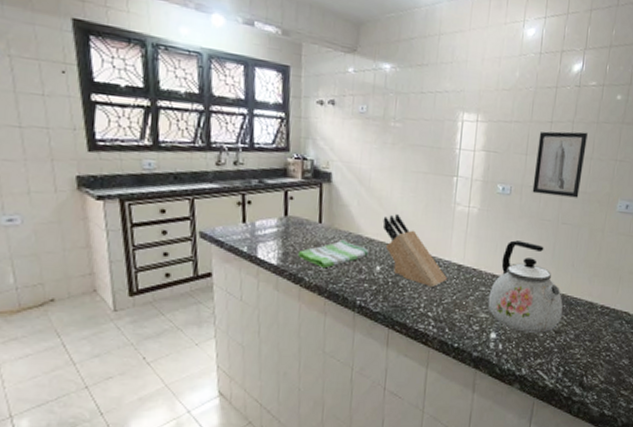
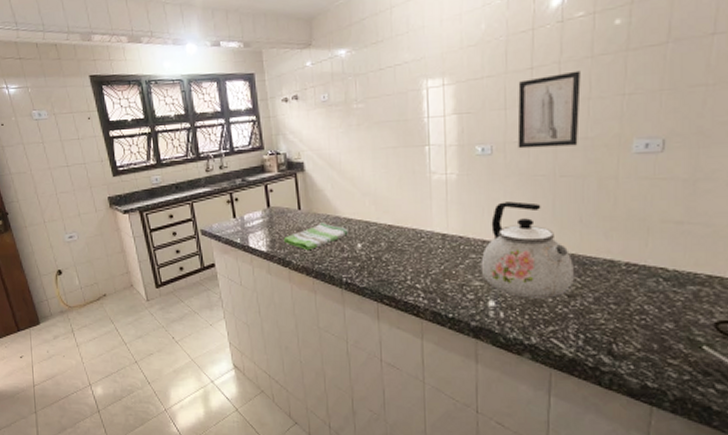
knife block: present [383,214,447,287] -> none [358,192,432,259]

